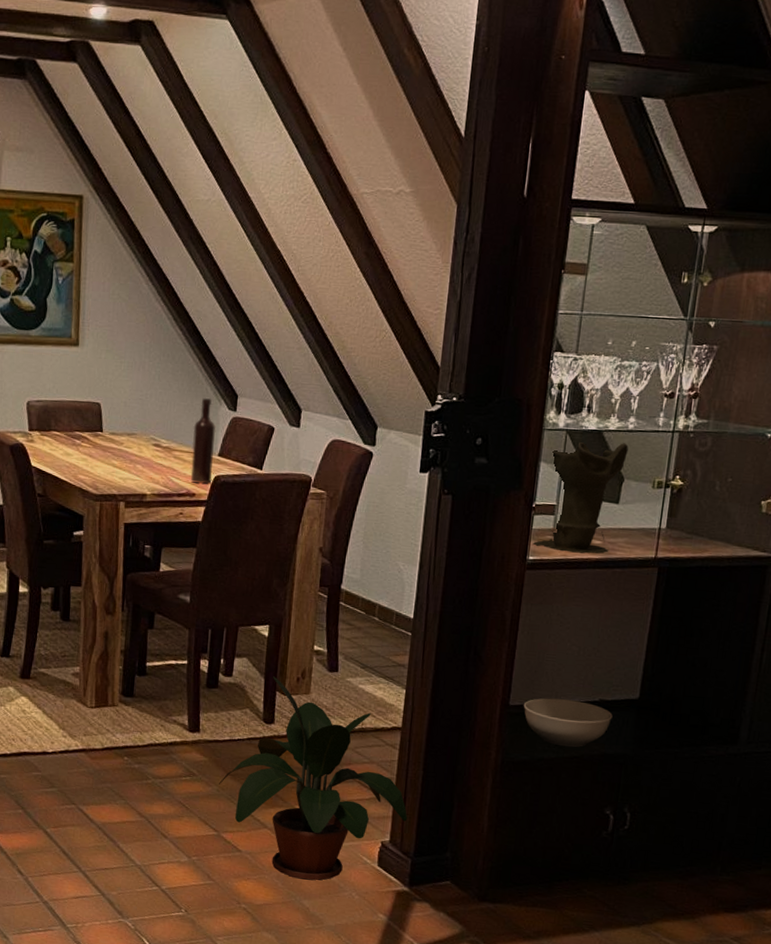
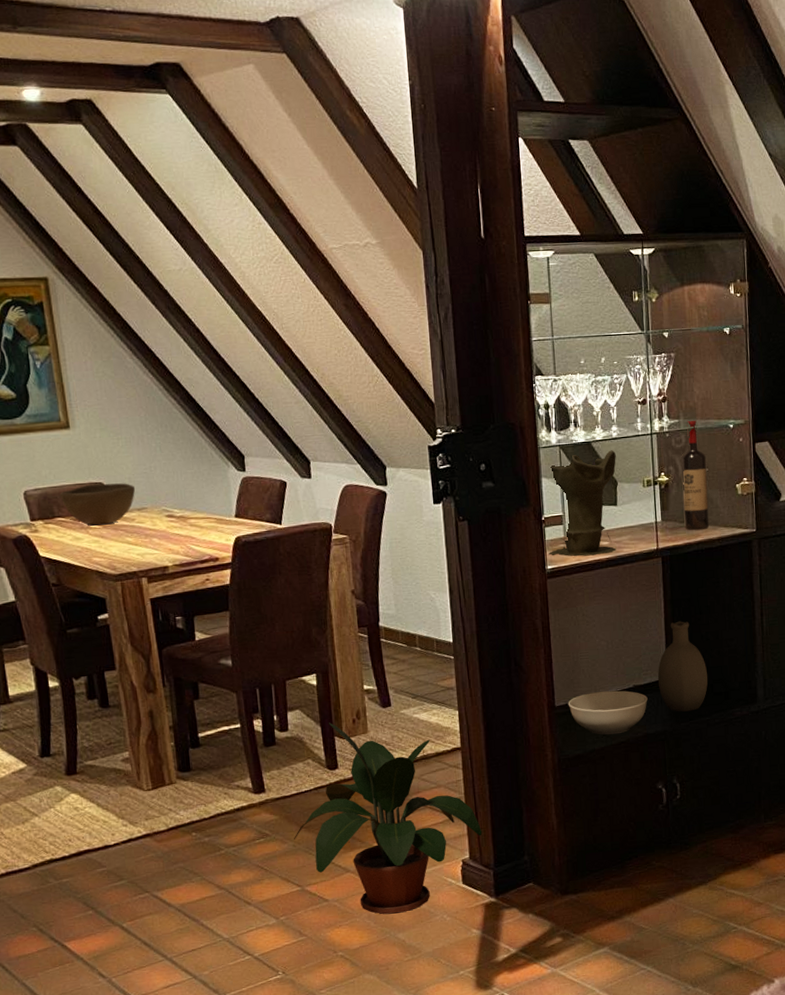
bowl: none [59,403,129,445] -> present [59,483,136,526]
wine bottle: present [190,397,216,484] -> none [204,462,232,548]
decorative vase: none [627,640,687,739] -> present [657,621,708,712]
wine bottle: none [691,422,733,546] -> present [681,420,710,531]

